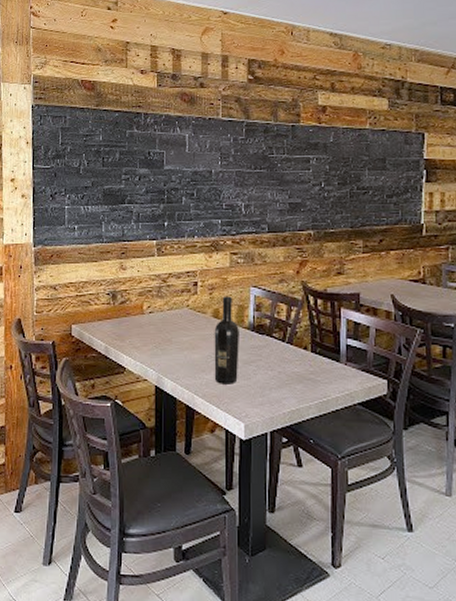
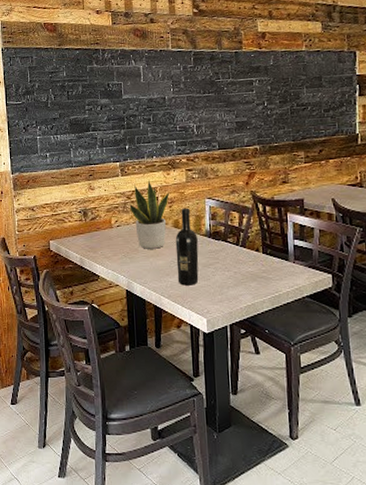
potted plant: none [164,261,211,341] -> present [129,179,170,249]

